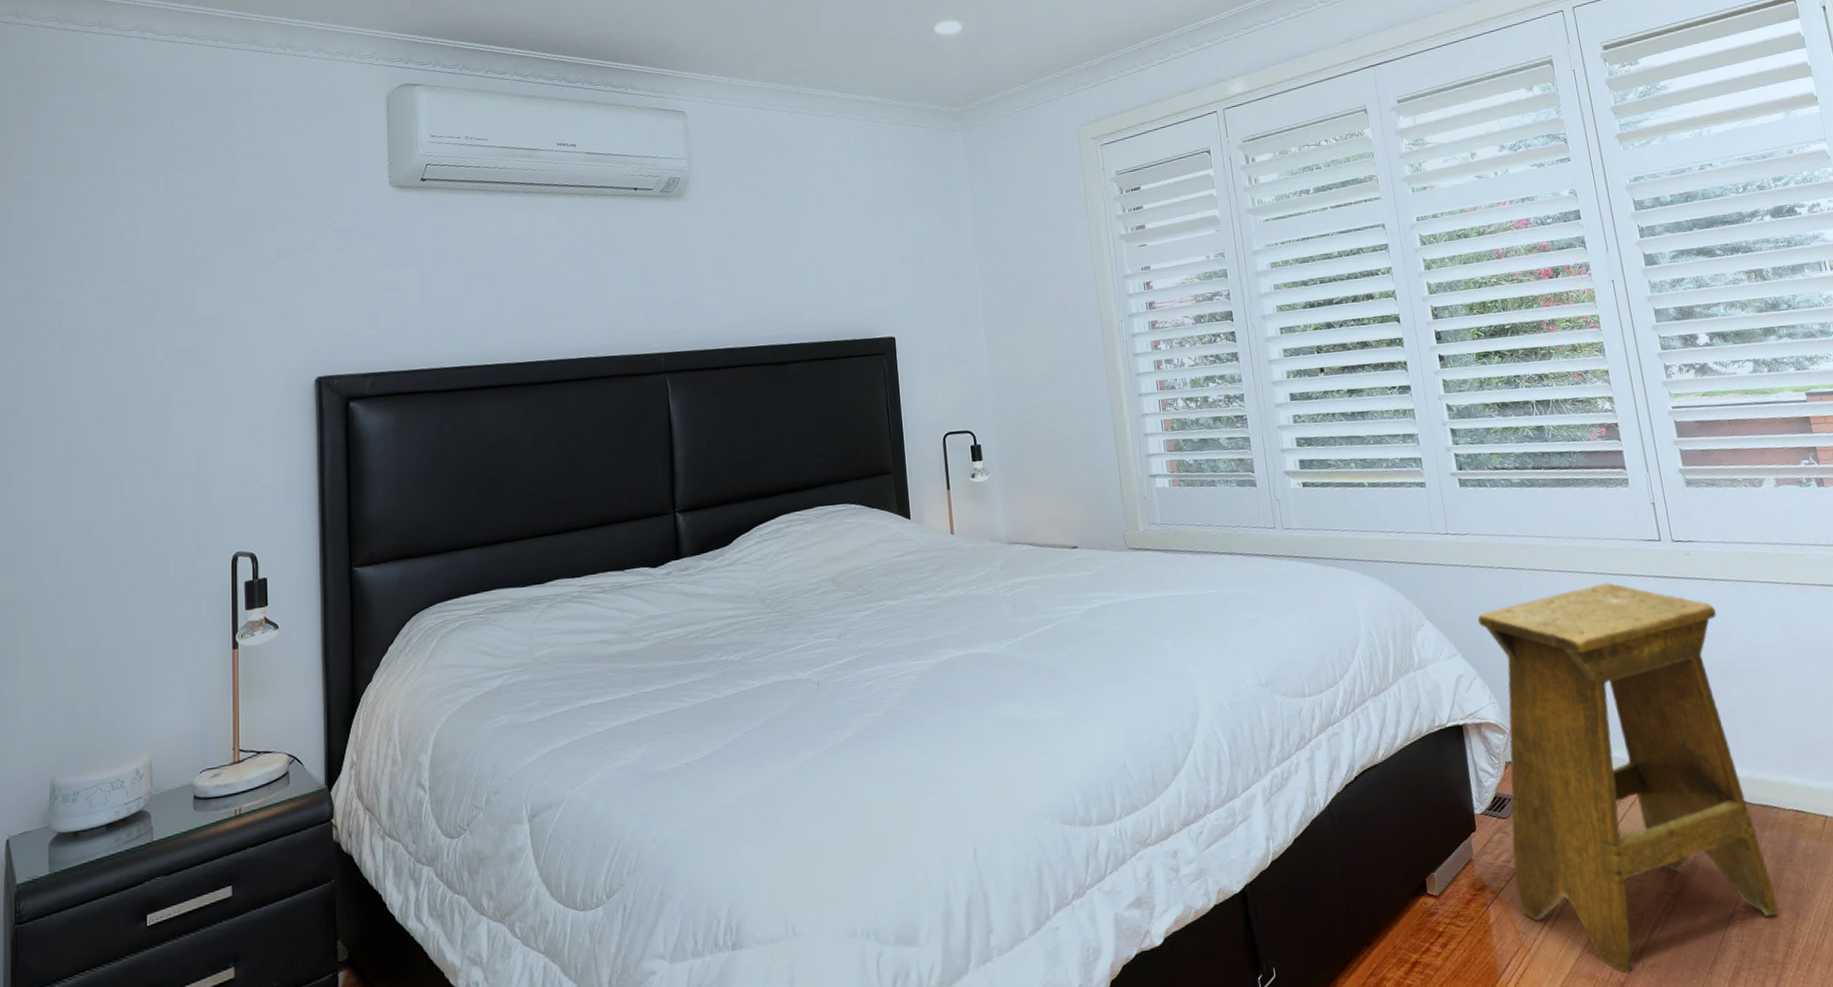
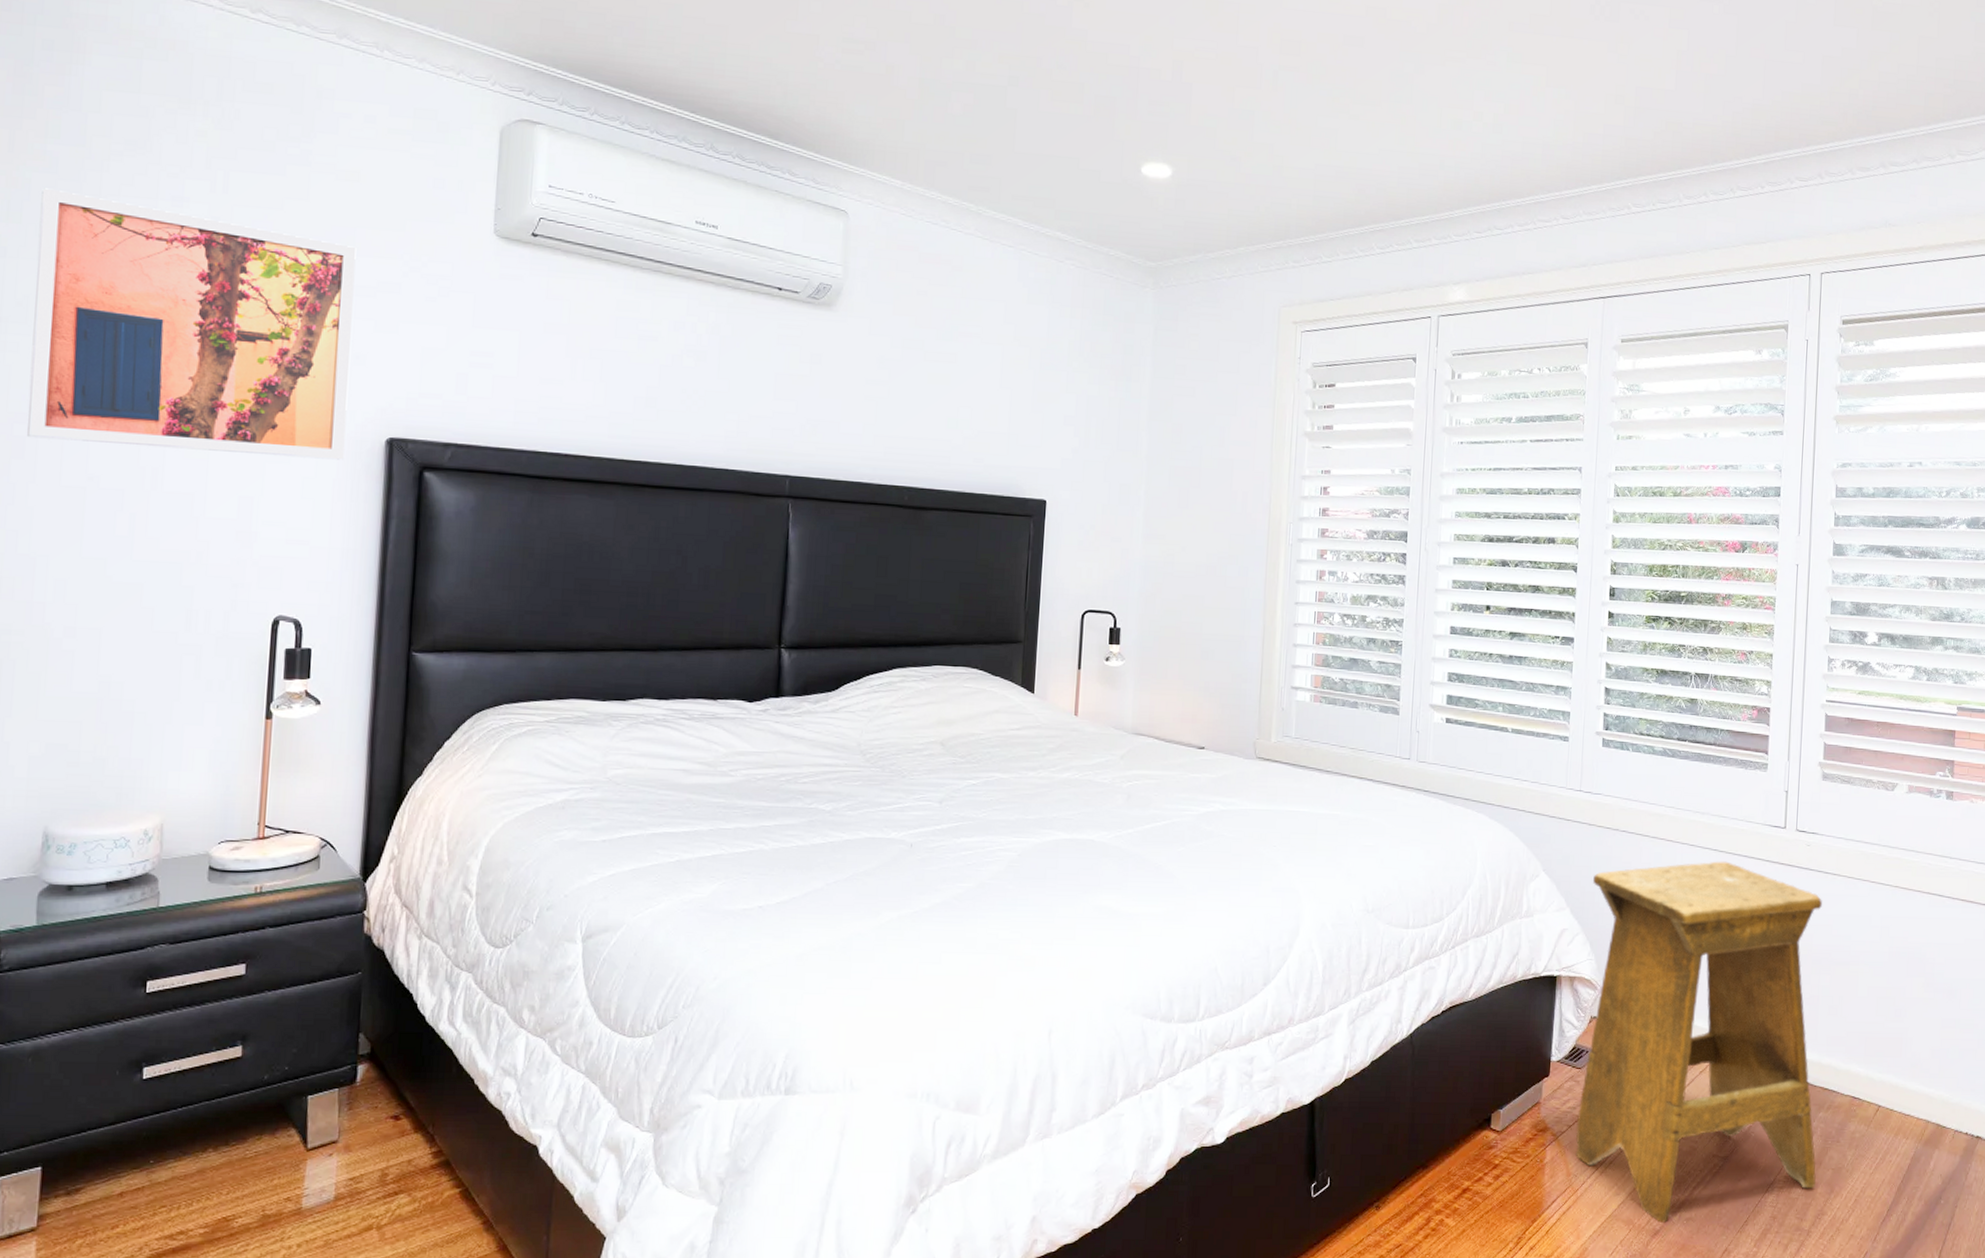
wall art: none [19,212,281,427] -> present [27,188,357,460]

